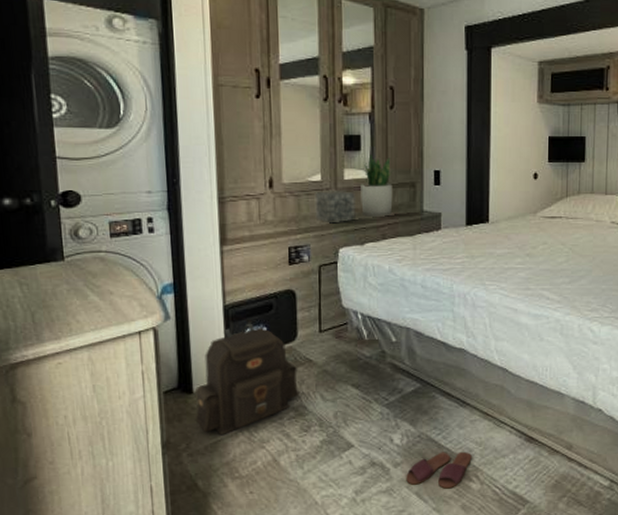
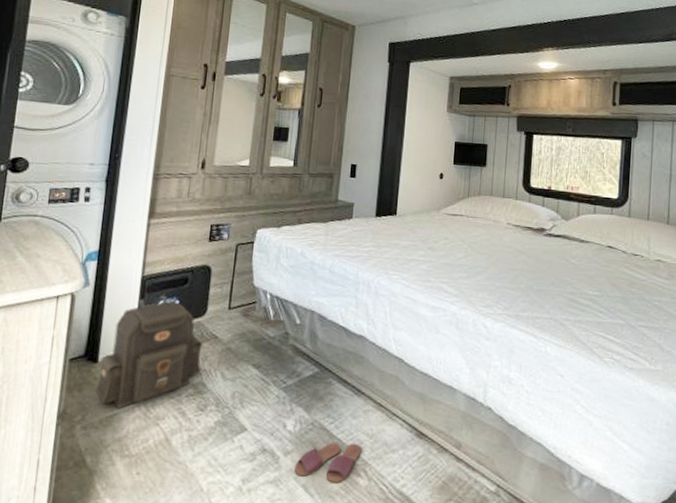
decorative box: present [314,189,356,224] -> none [239,175,278,206]
planter: present [360,155,394,217] -> none [282,146,315,203]

